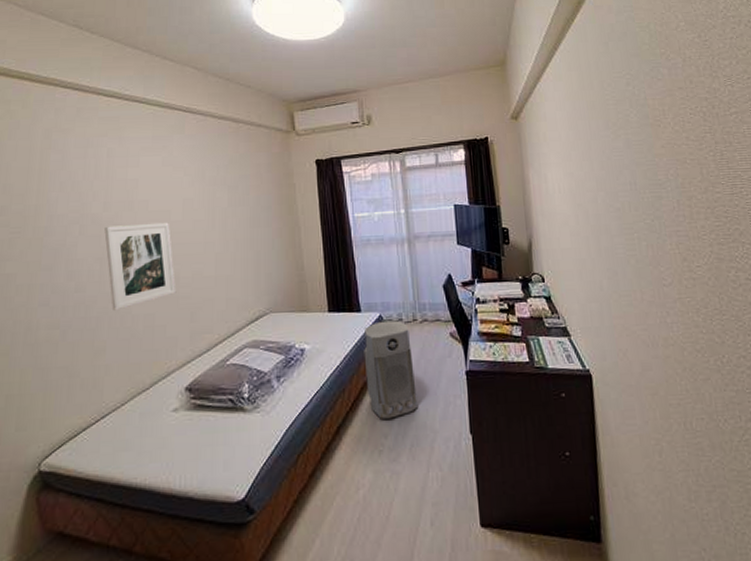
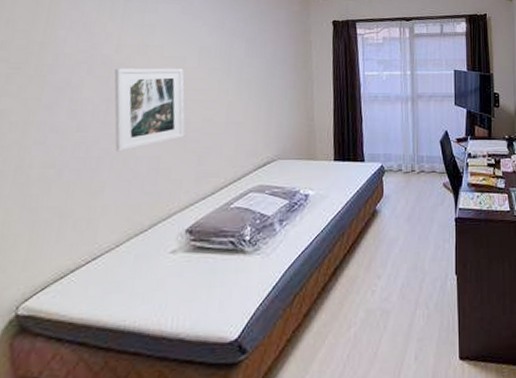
air purifier: present [364,320,419,419] -> none [364,171,411,261]

